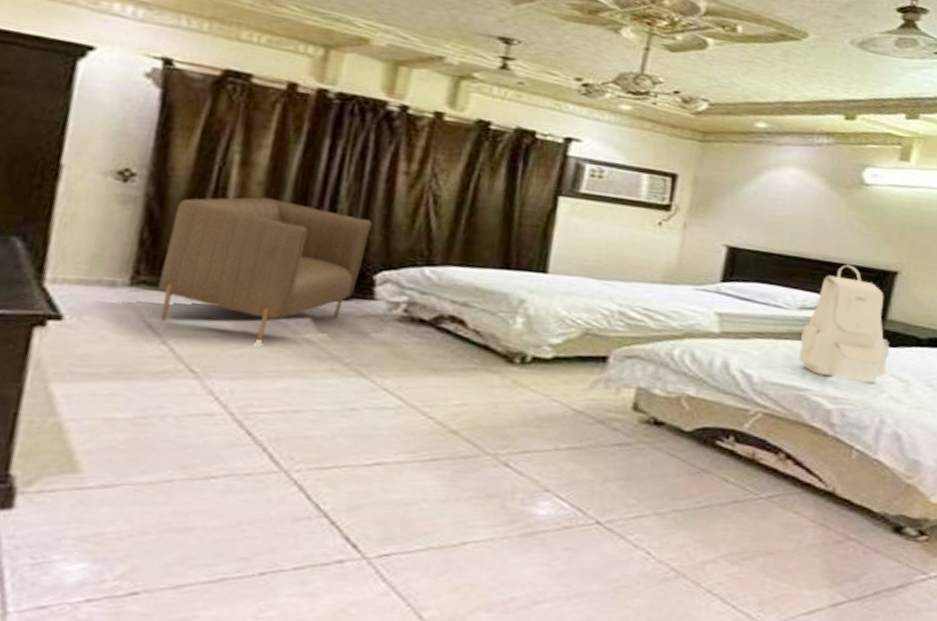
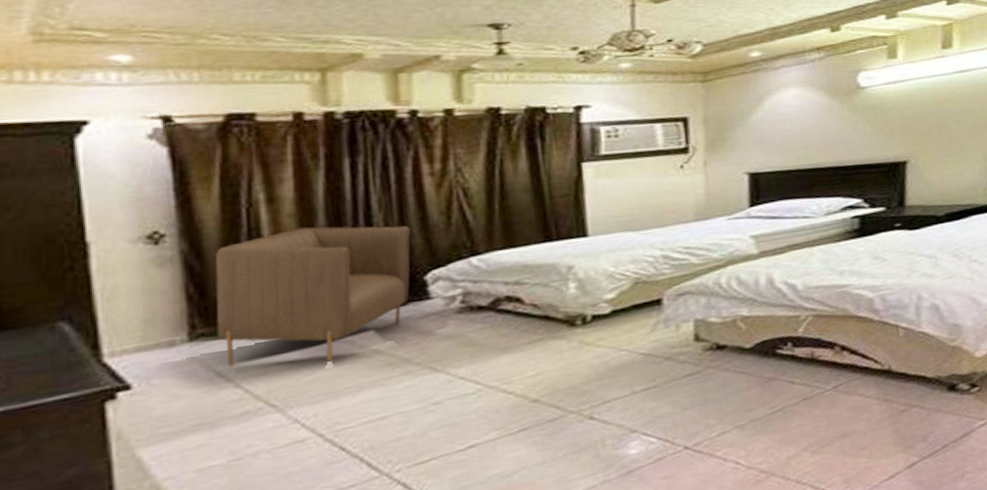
backpack: present [798,264,890,384] -> none [832,164,914,270]

